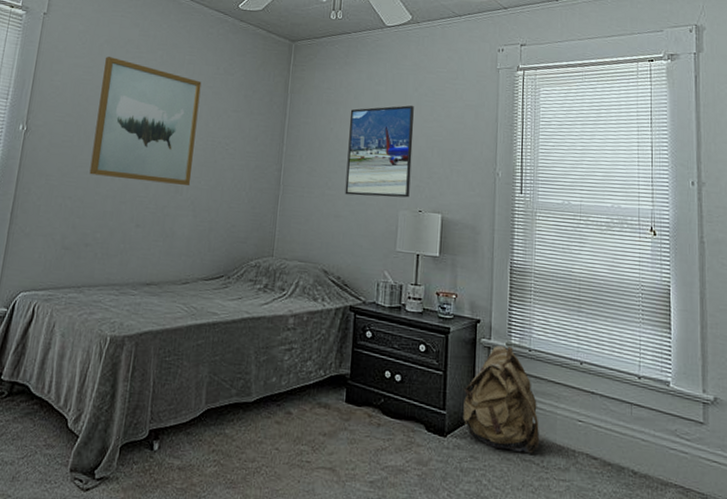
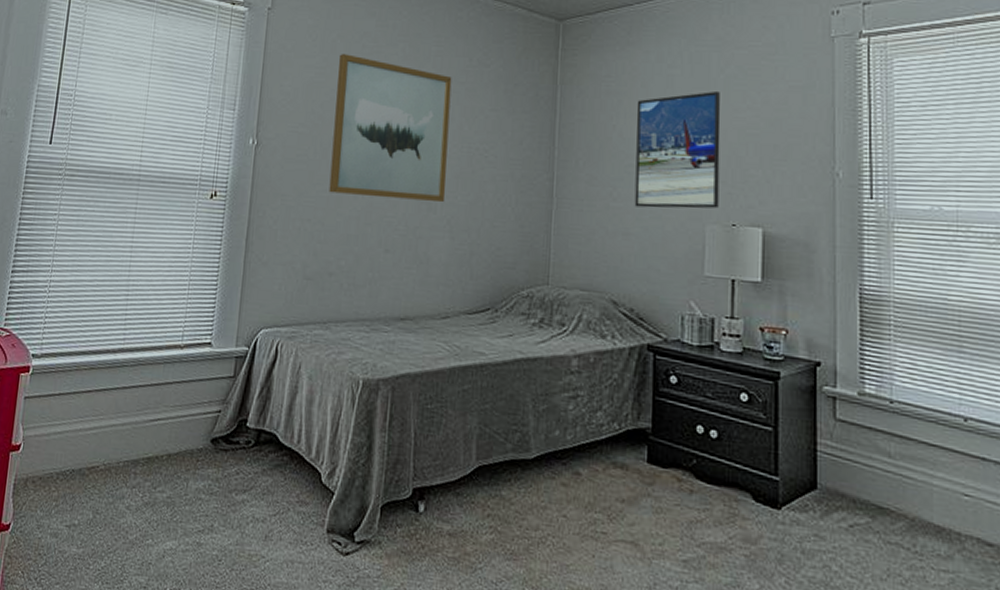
backpack: present [463,346,540,454] -> none [801,395,910,535]

